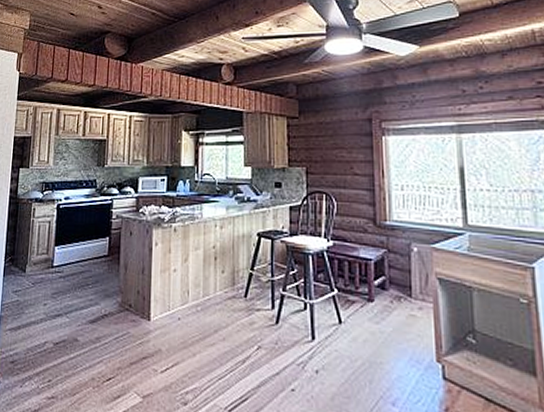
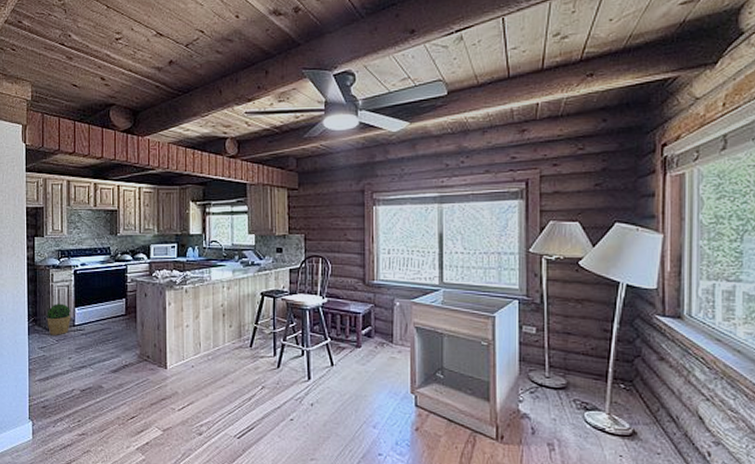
potted plant: none [24,241,50,279] -> present [47,303,70,336]

